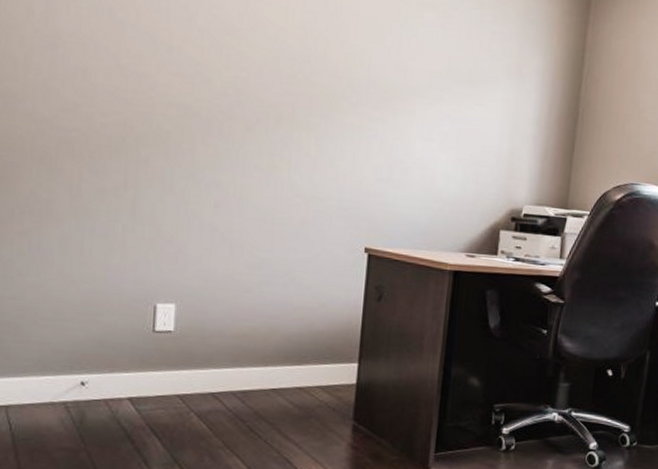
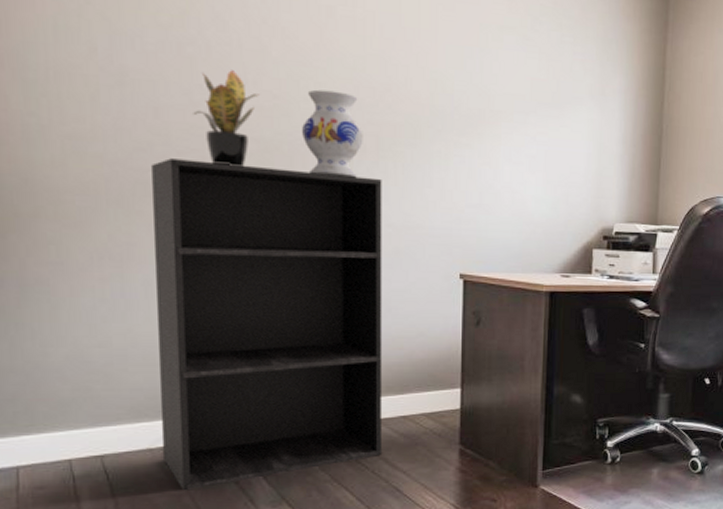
bookshelf: none [63,119,295,447] -> present [152,158,383,491]
potted plant: none [119,36,183,130] -> present [193,70,259,166]
vase: none [221,58,280,147] -> present [302,89,363,178]

